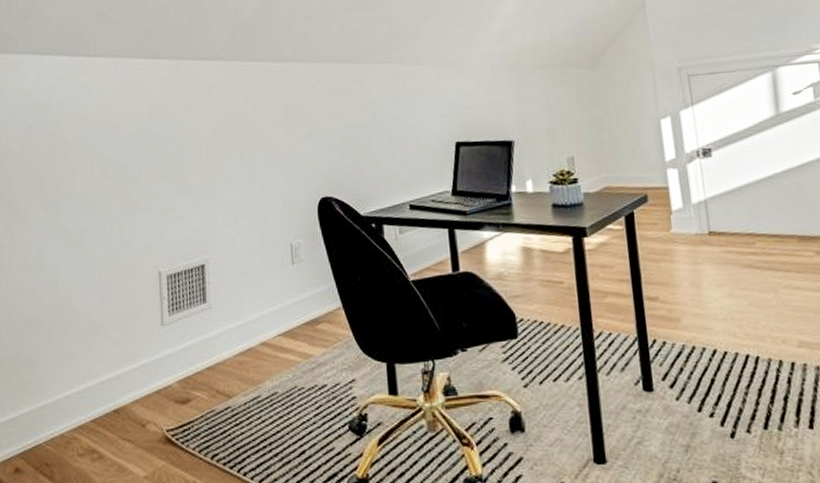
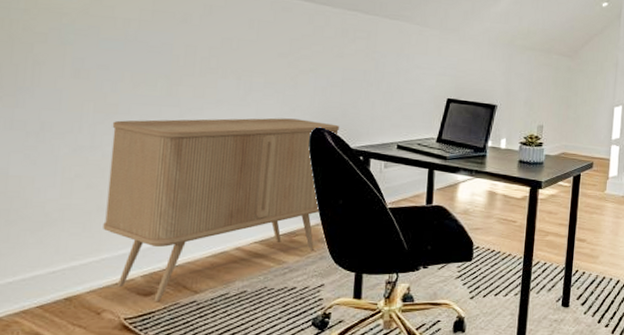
credenza: none [137,190,346,409] -> present [103,118,339,301]

